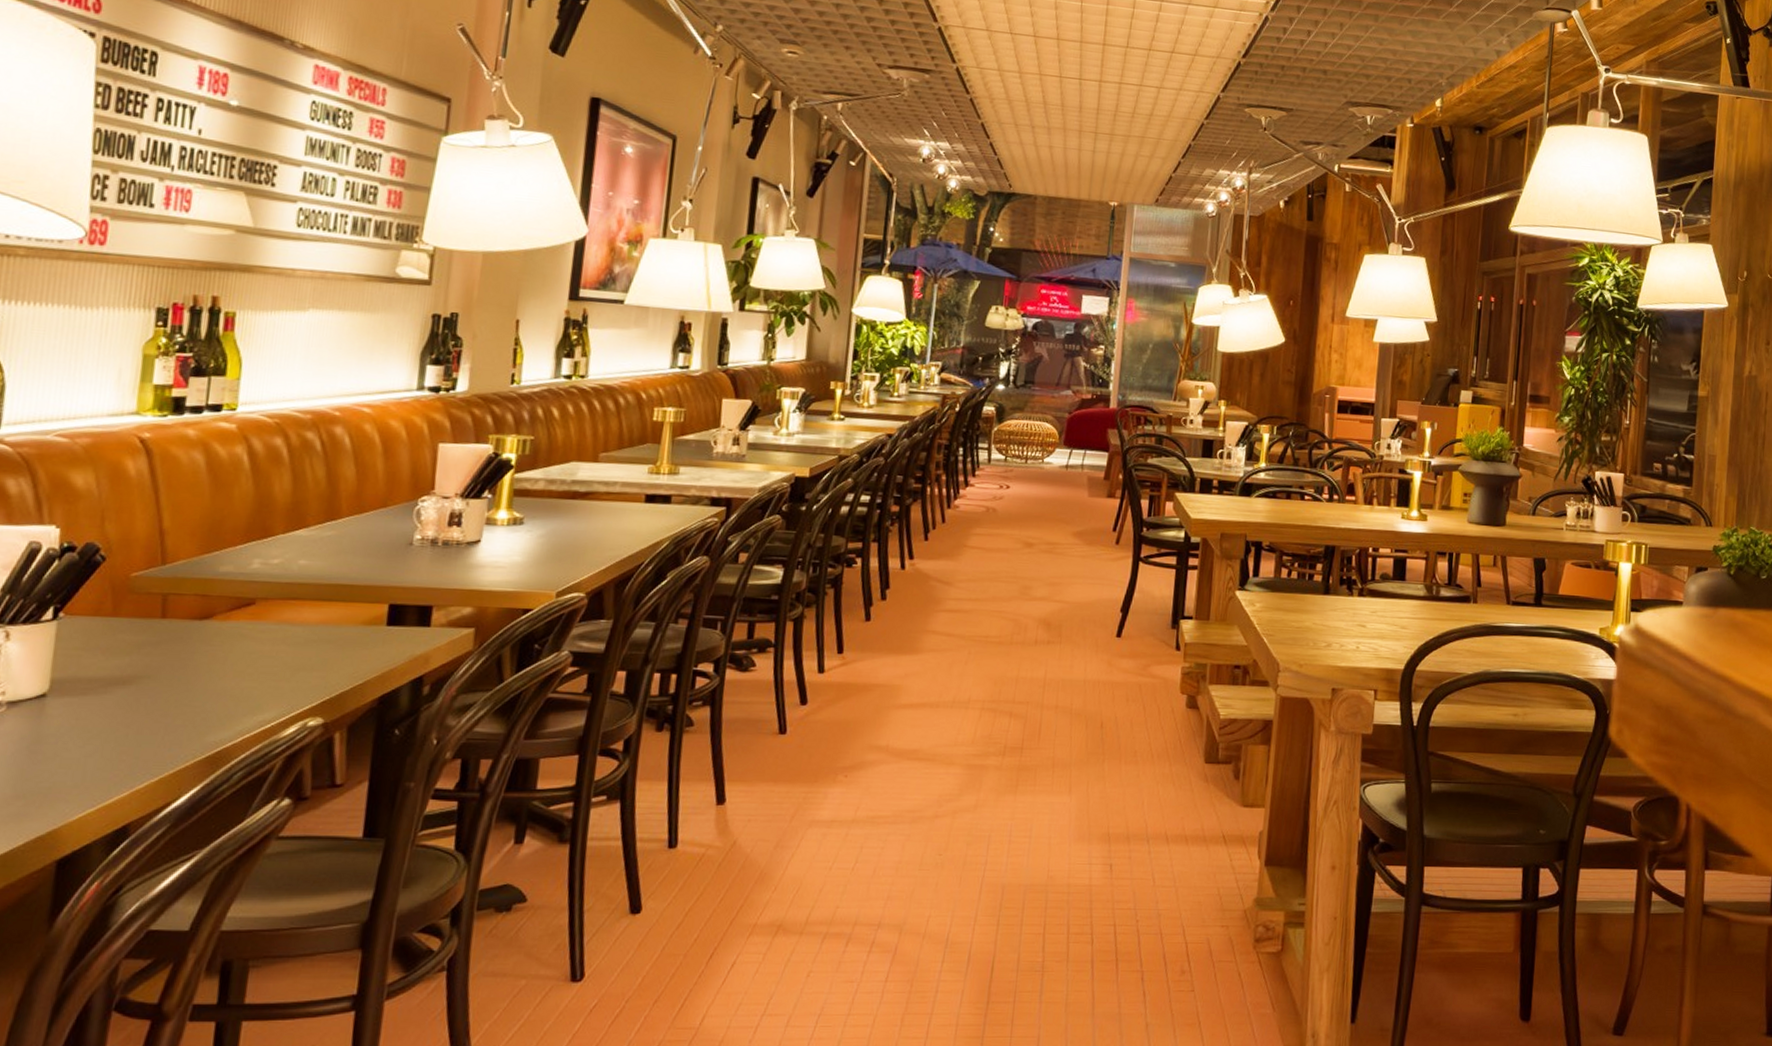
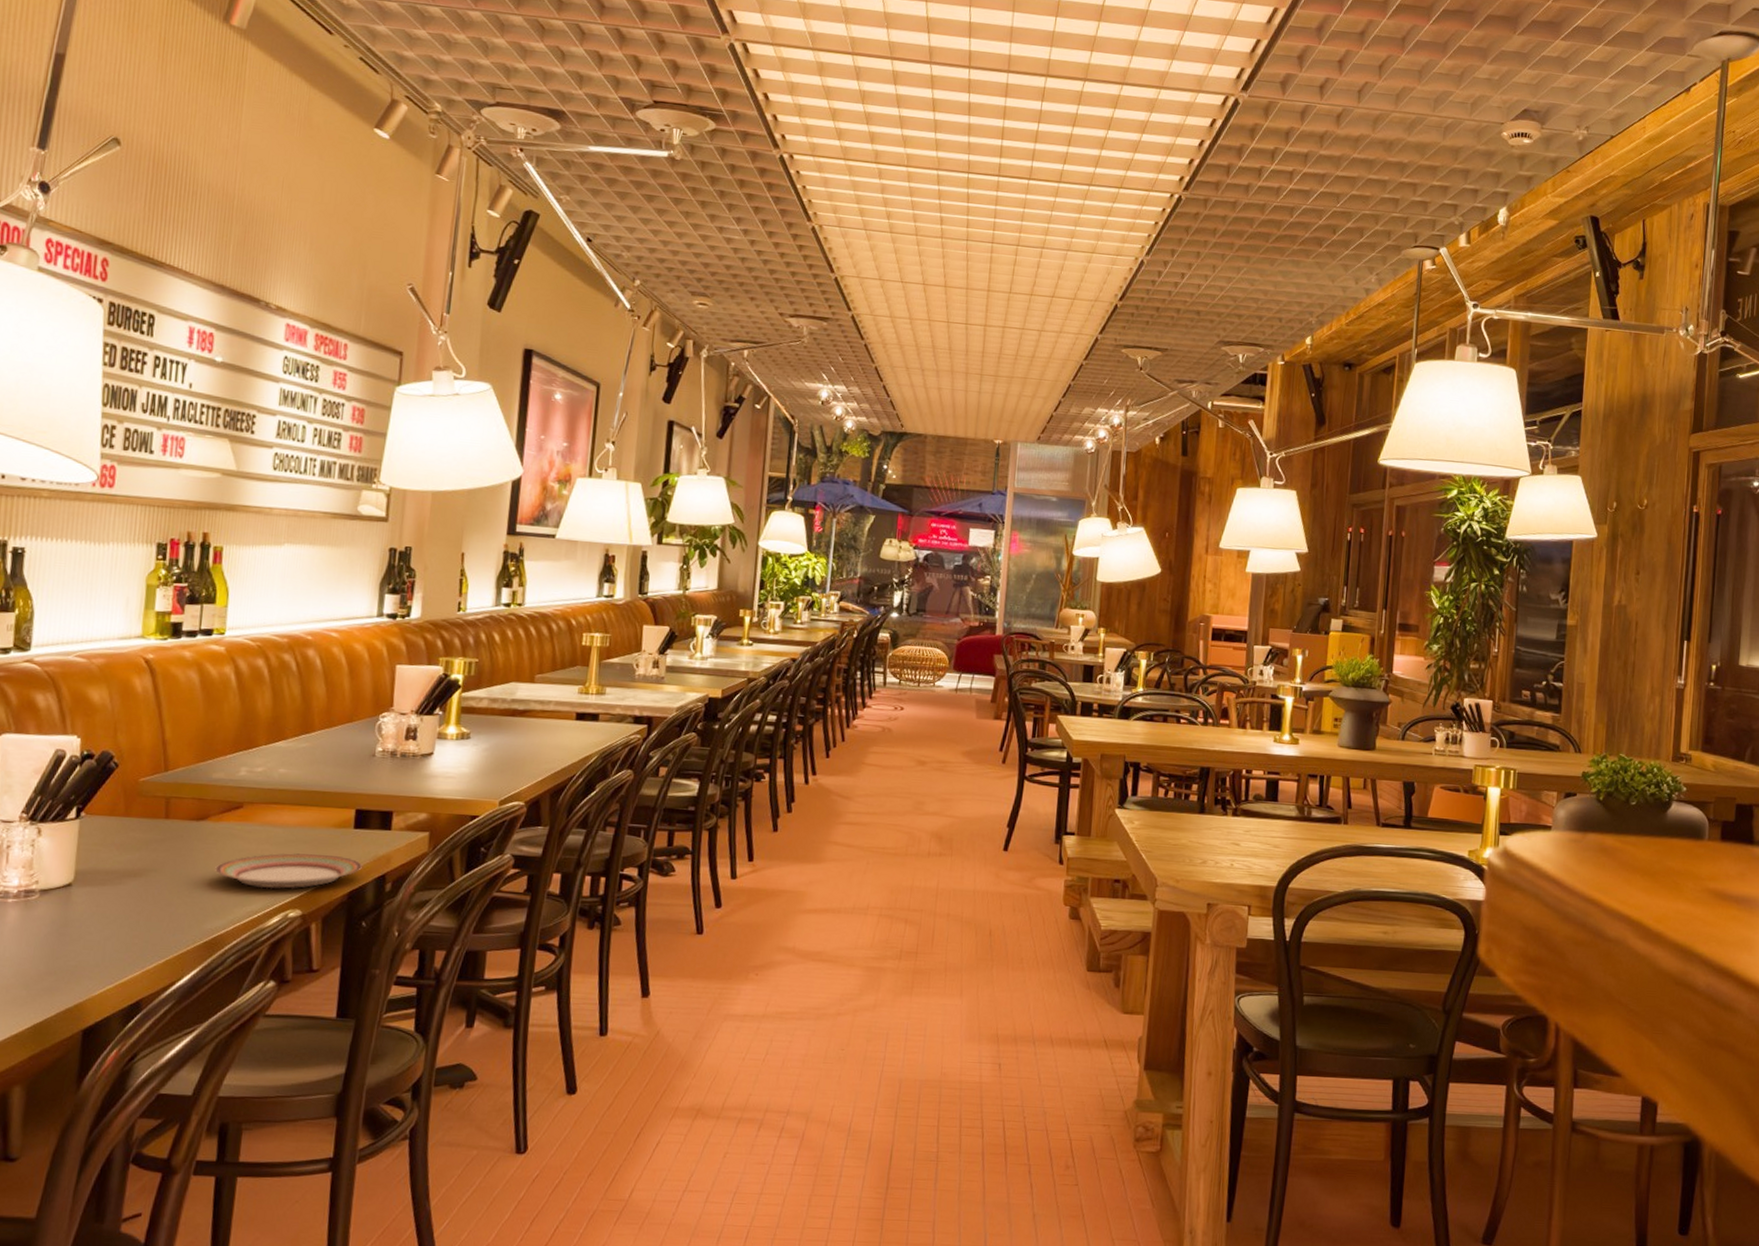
plate: none [221,654,396,695] -> present [215,853,362,889]

